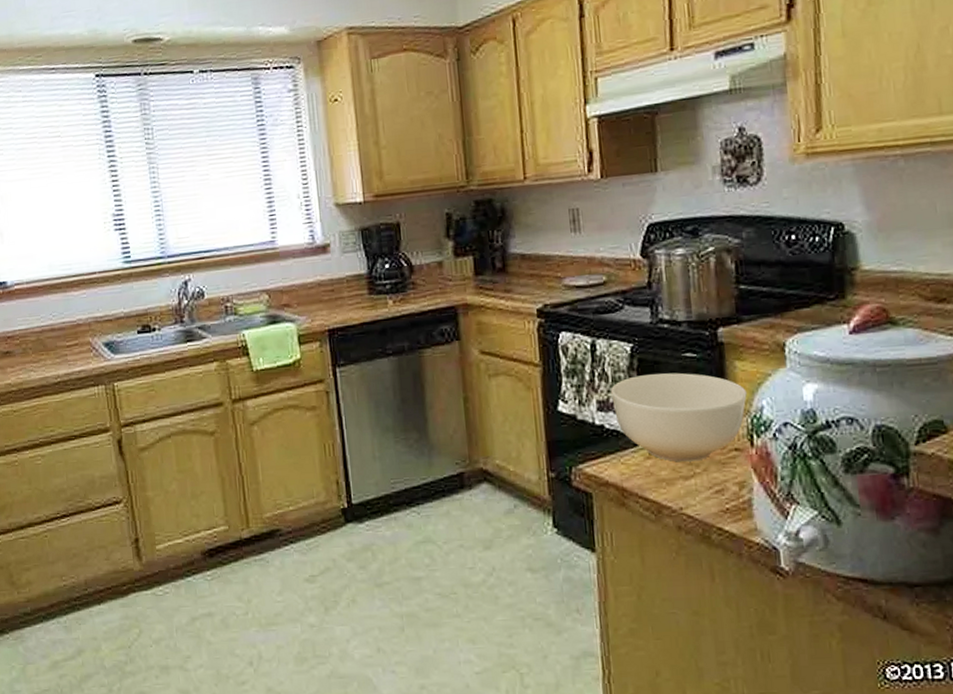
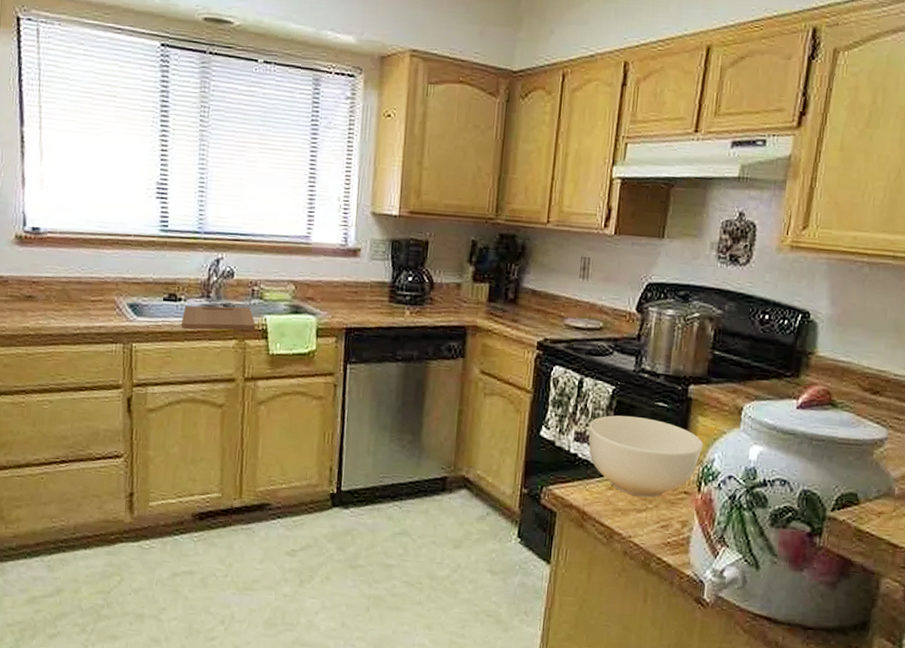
cutting board: none [159,325,235,359] -> present [182,305,256,330]

